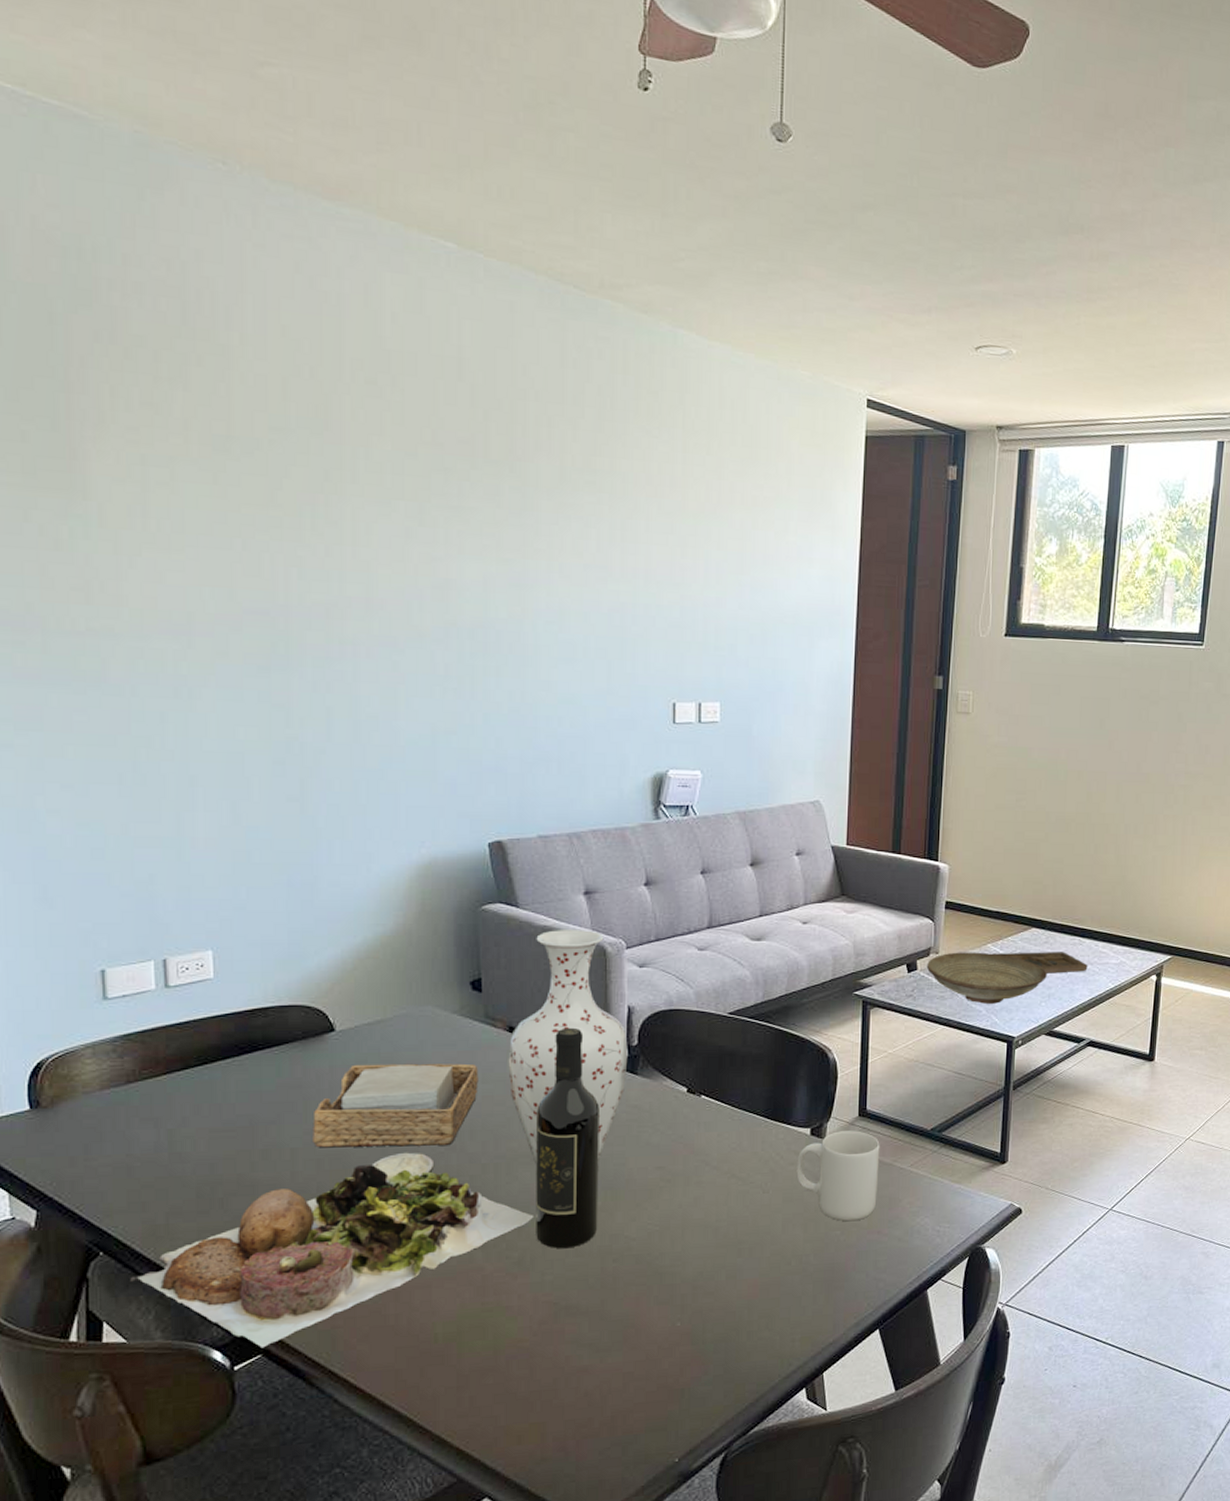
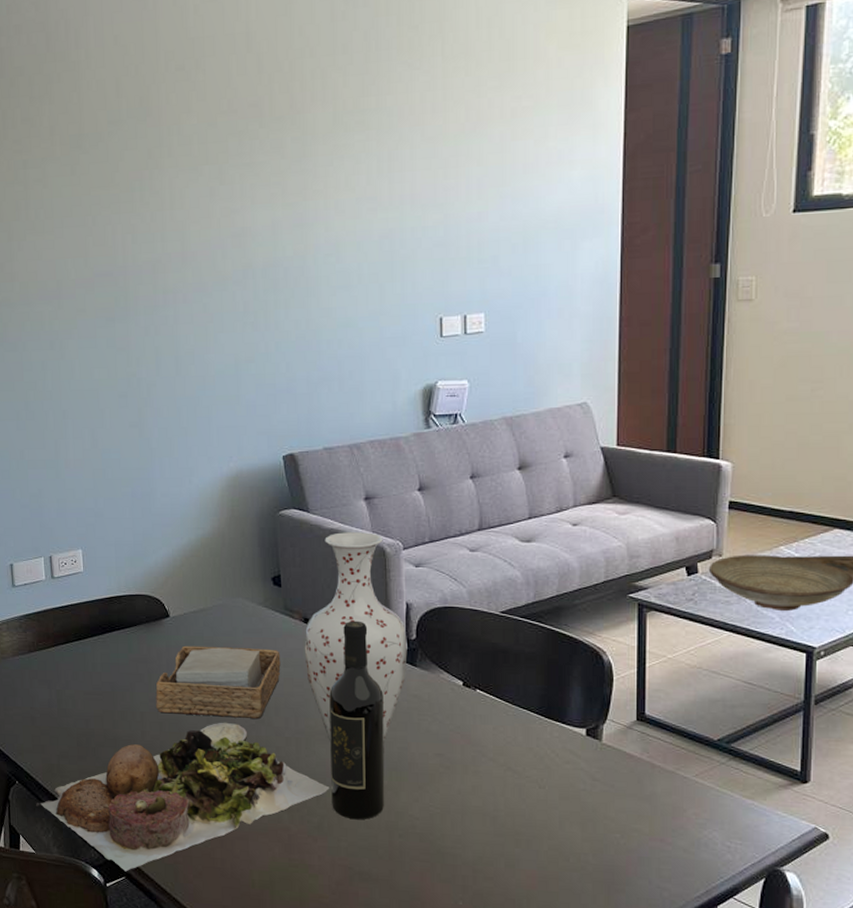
cup: present [796,1130,880,1222] -> none [572,734,661,826]

